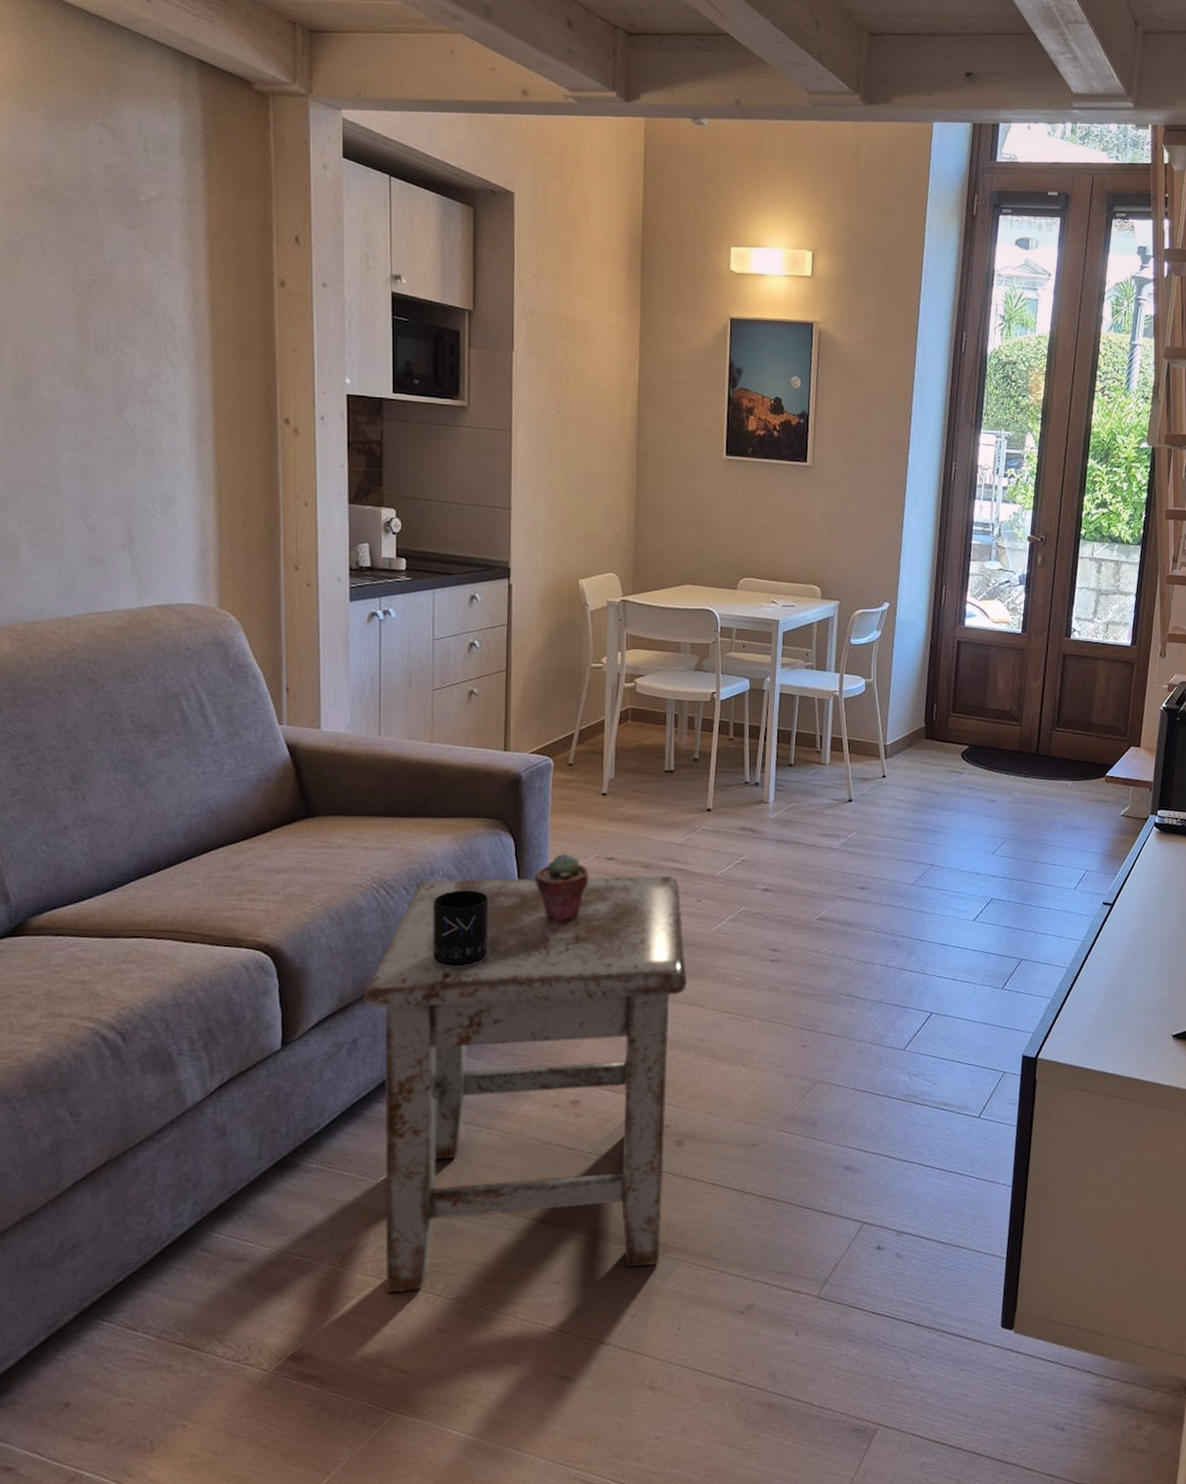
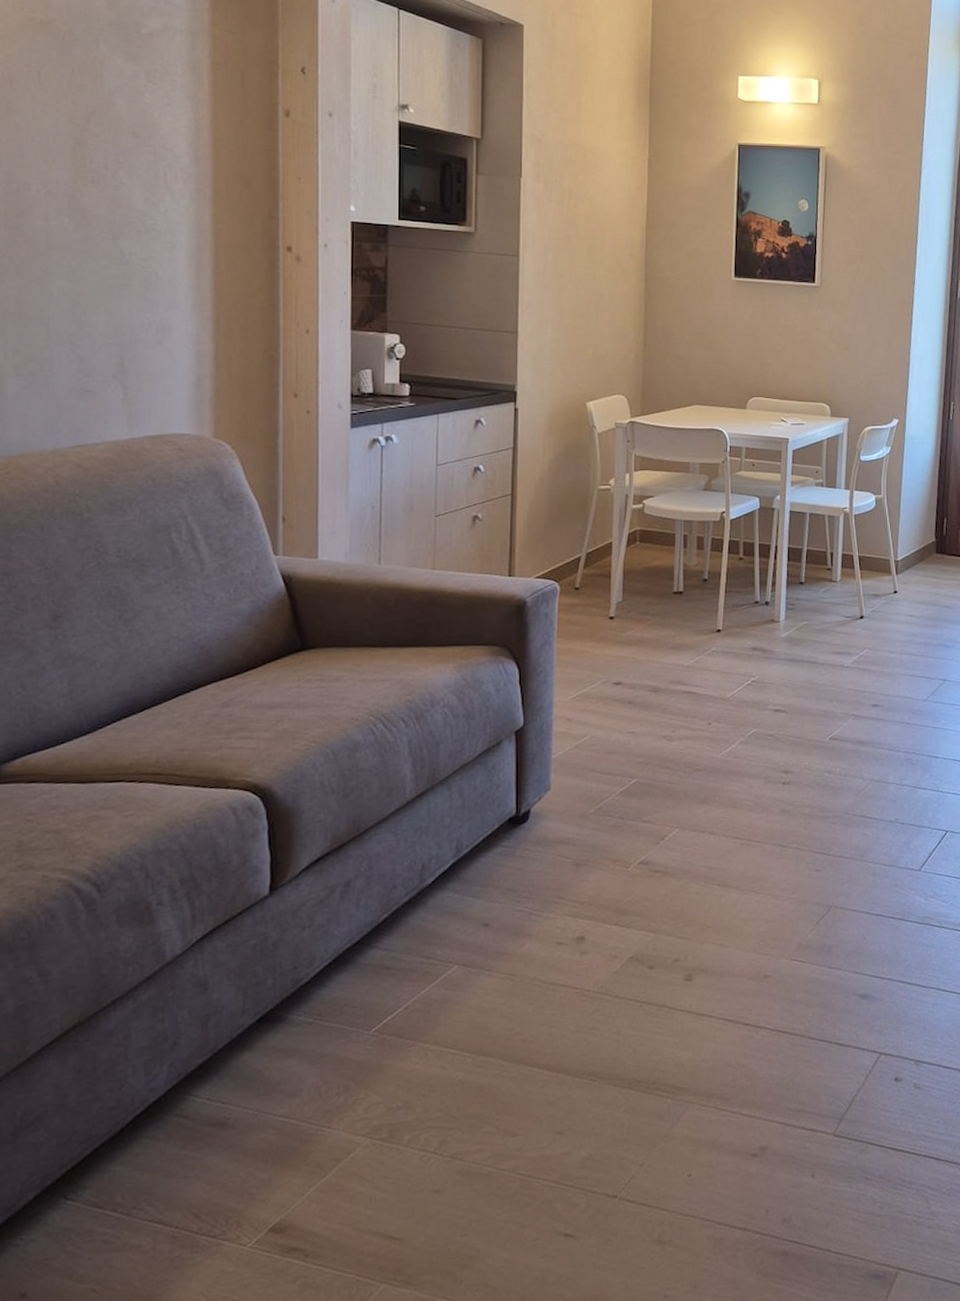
stool: present [364,875,688,1294] -> none [359,699,698,1154]
mug: present [432,889,489,966] -> none [432,720,491,801]
potted succulent: present [535,854,589,924] -> none [539,680,596,752]

